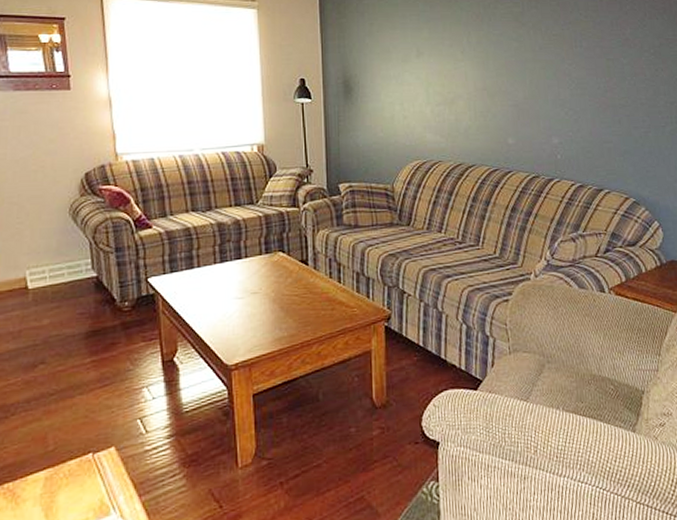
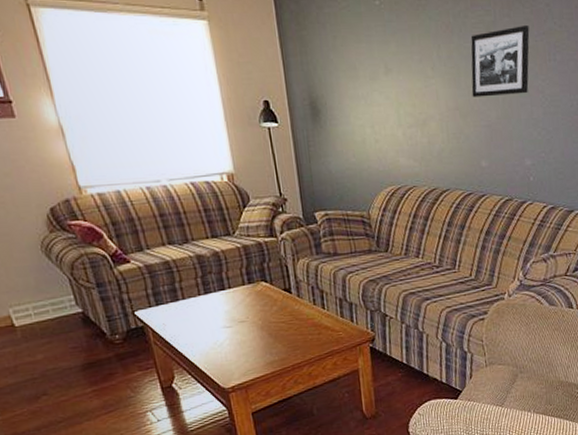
picture frame: none [499,16,556,79] -> present [470,26,530,98]

